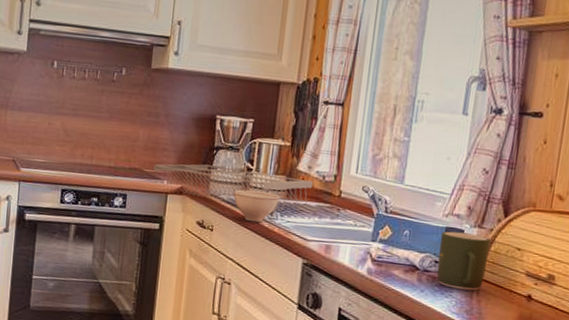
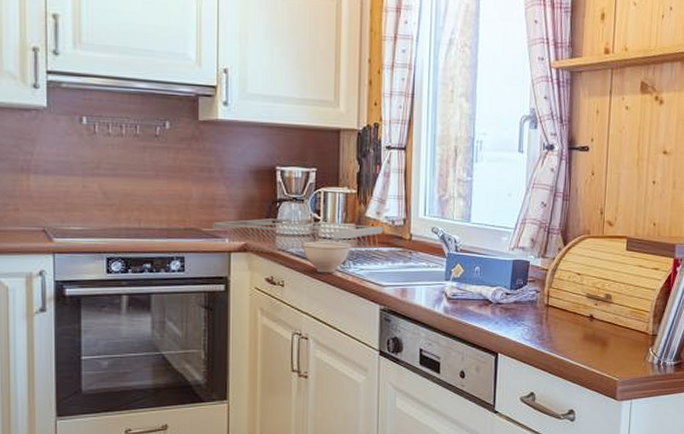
mug: present [436,231,491,291] -> none [508,263,554,317]

